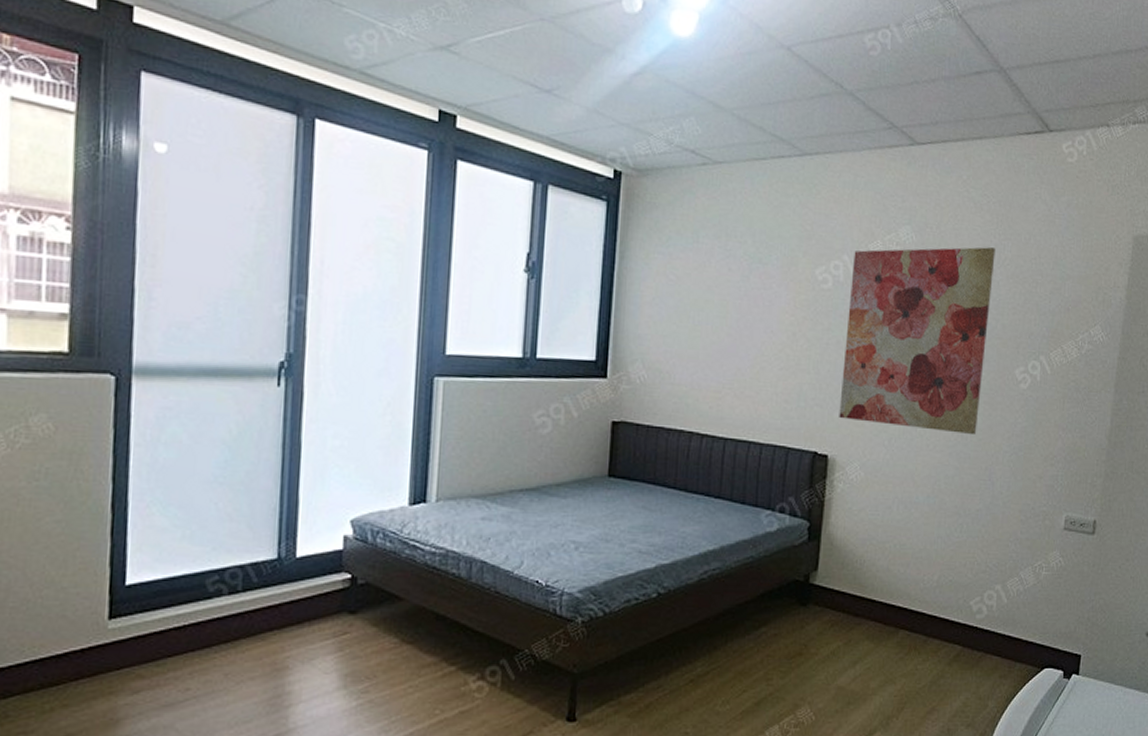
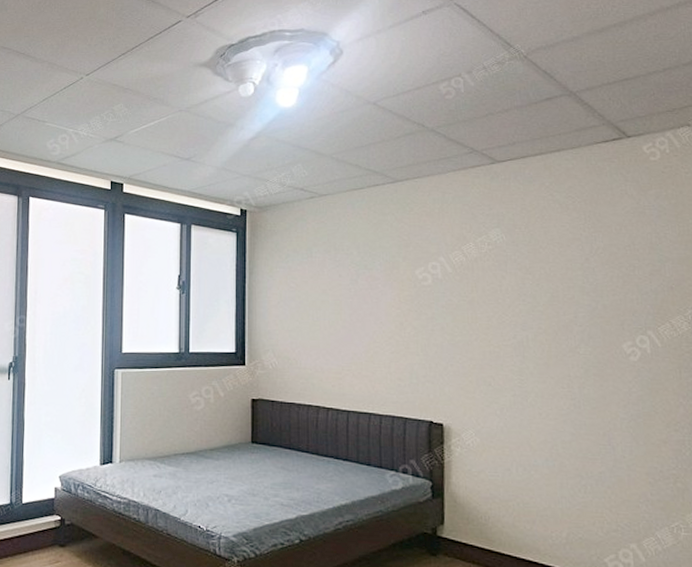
wall art: present [839,247,996,436] -> none [449,240,590,404]

